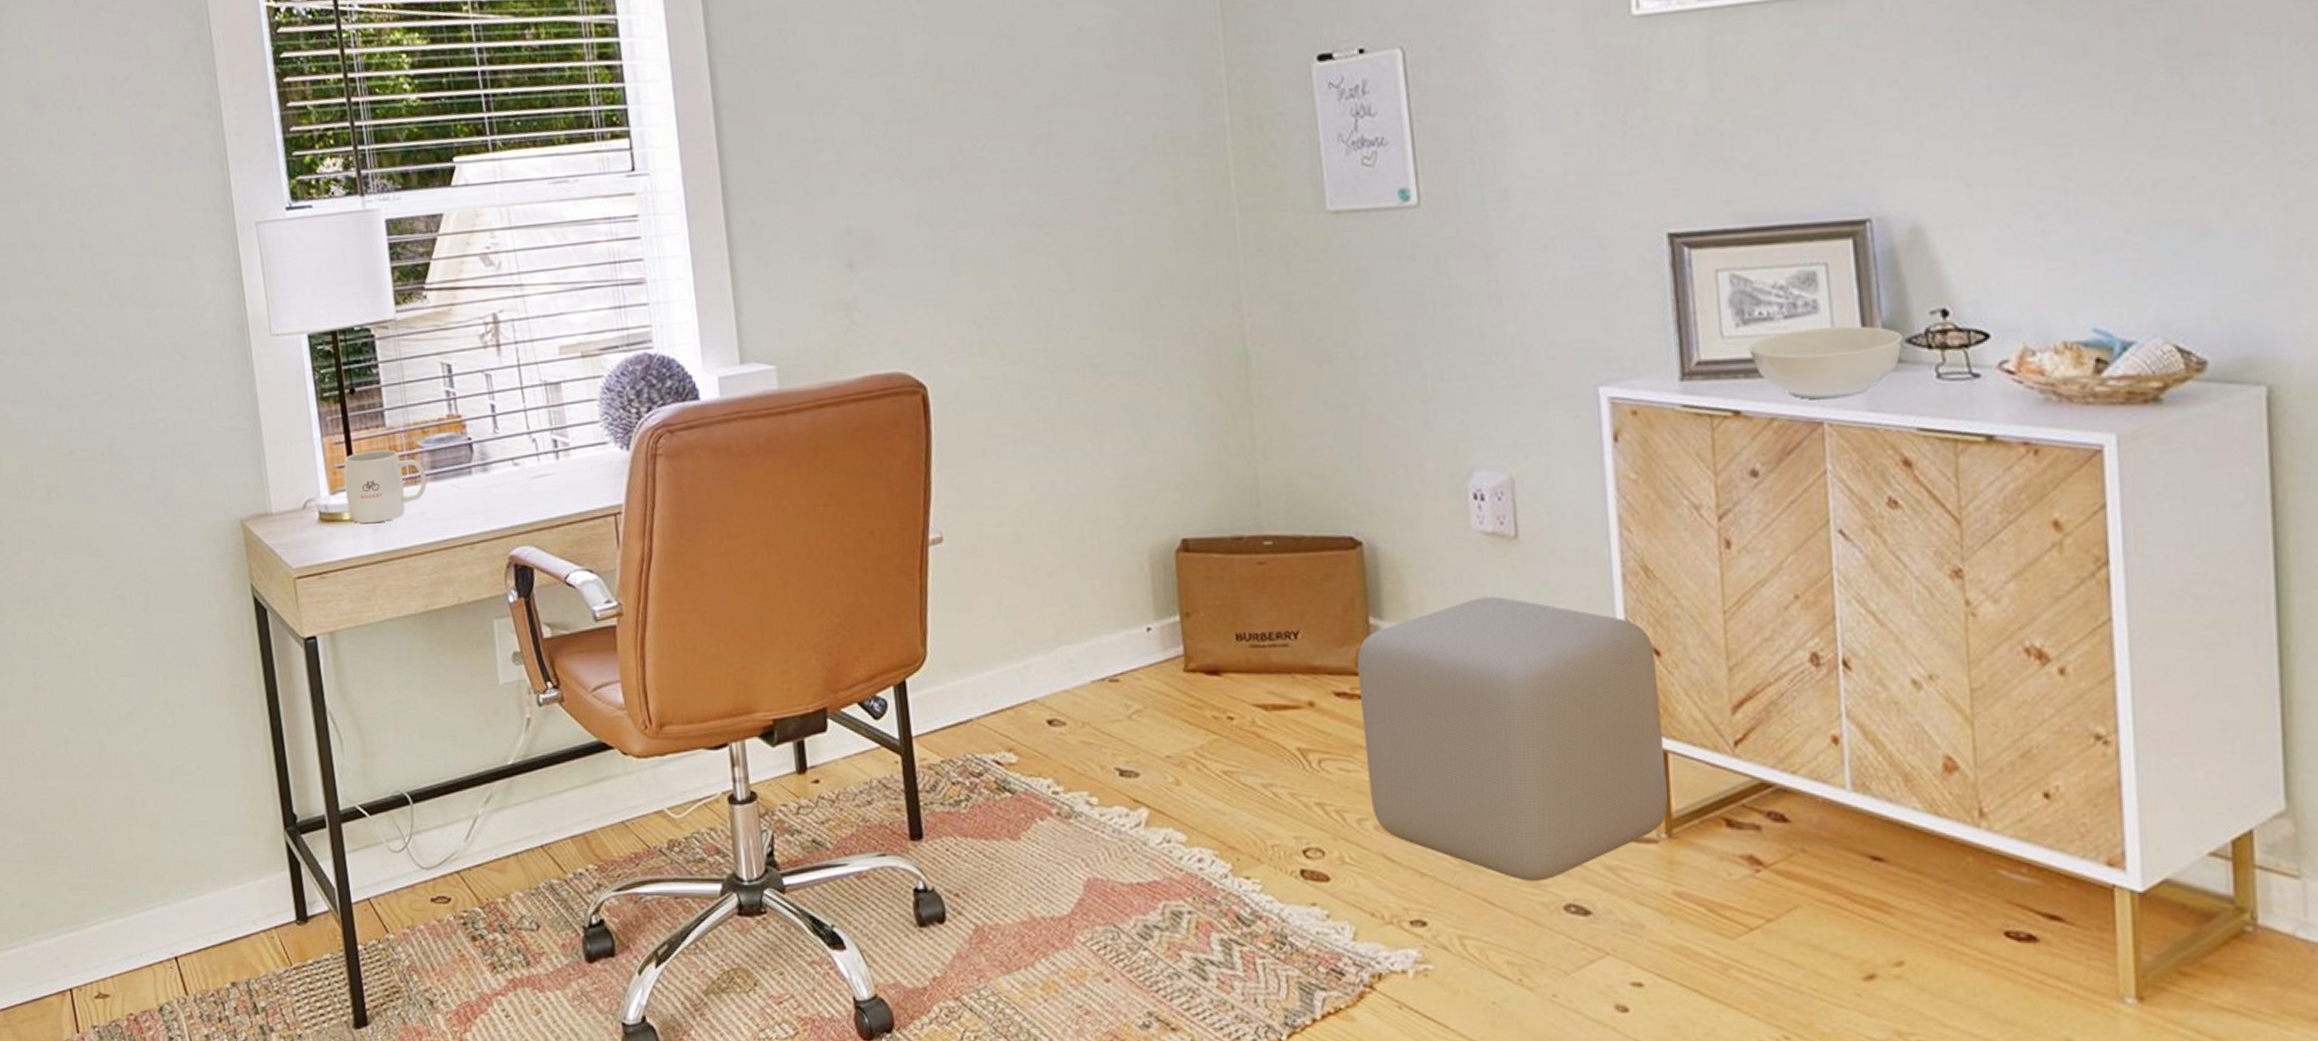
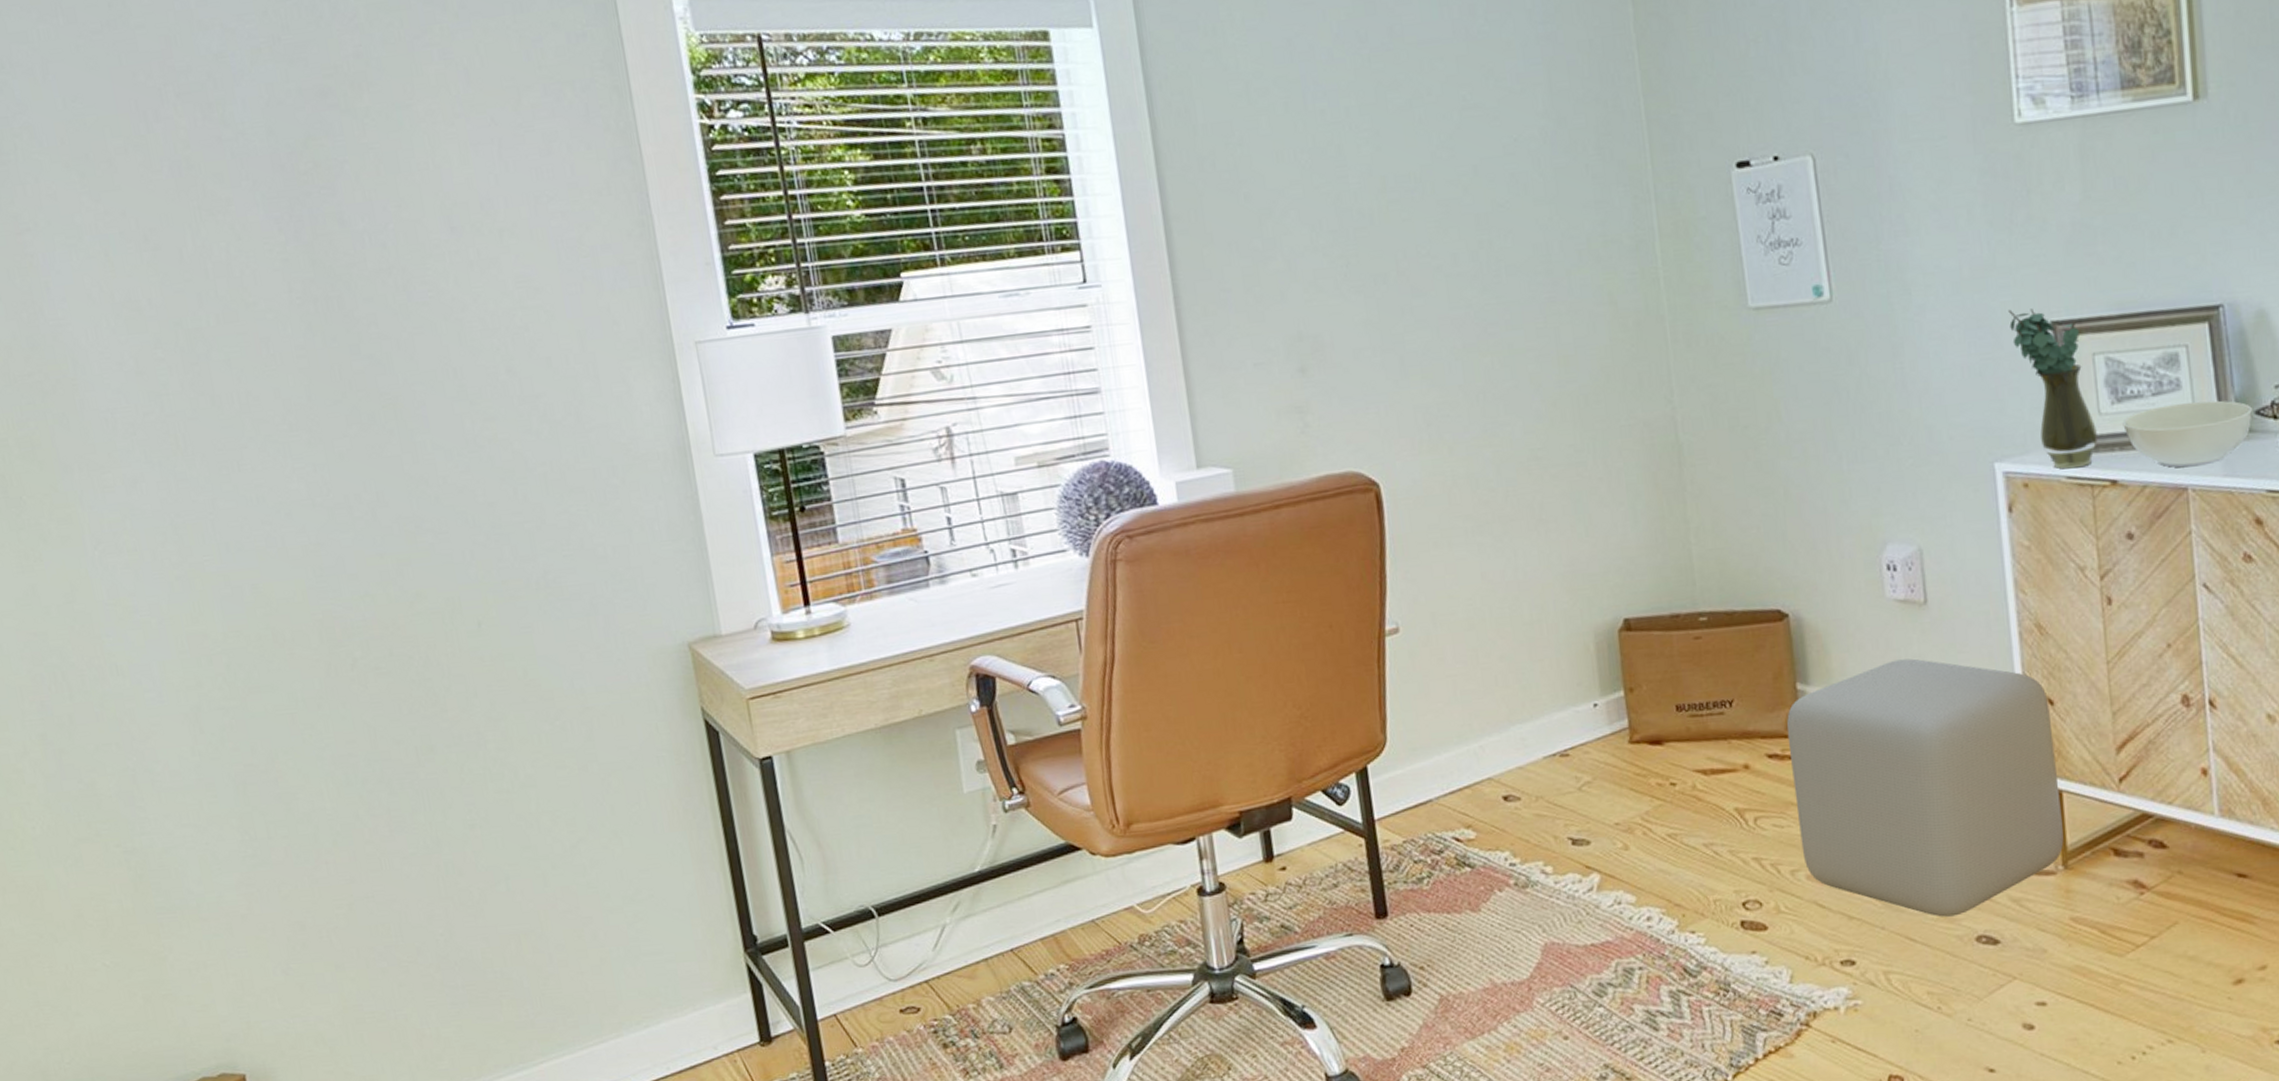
mug: present [343,450,427,524] -> none [796,566,884,641]
vase: none [1619,219,1719,397] -> present [2008,308,2098,469]

